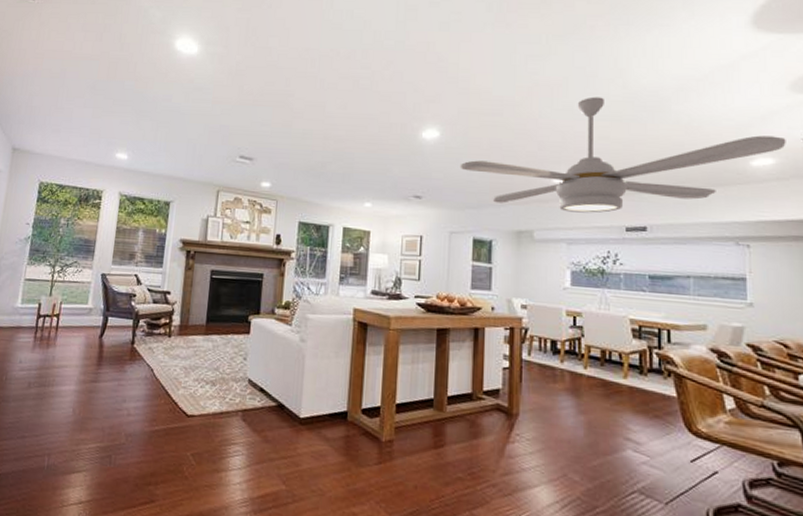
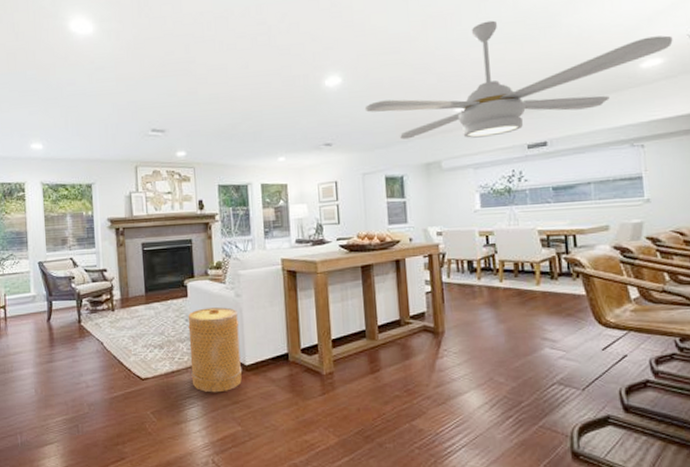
basket: none [240,348,300,444] -> present [187,307,243,393]

